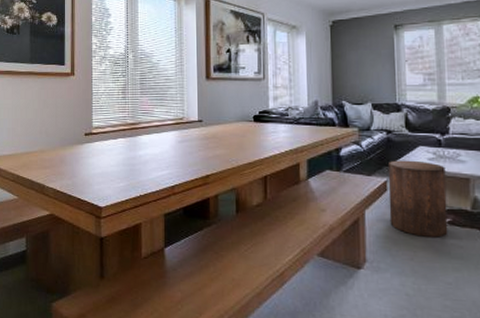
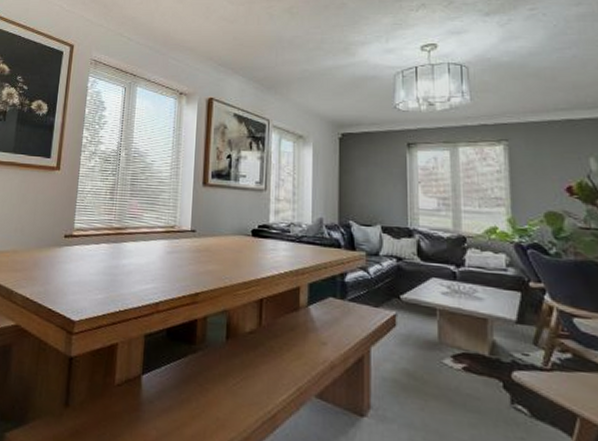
stool: present [388,160,448,238] -> none [397,291,464,386]

